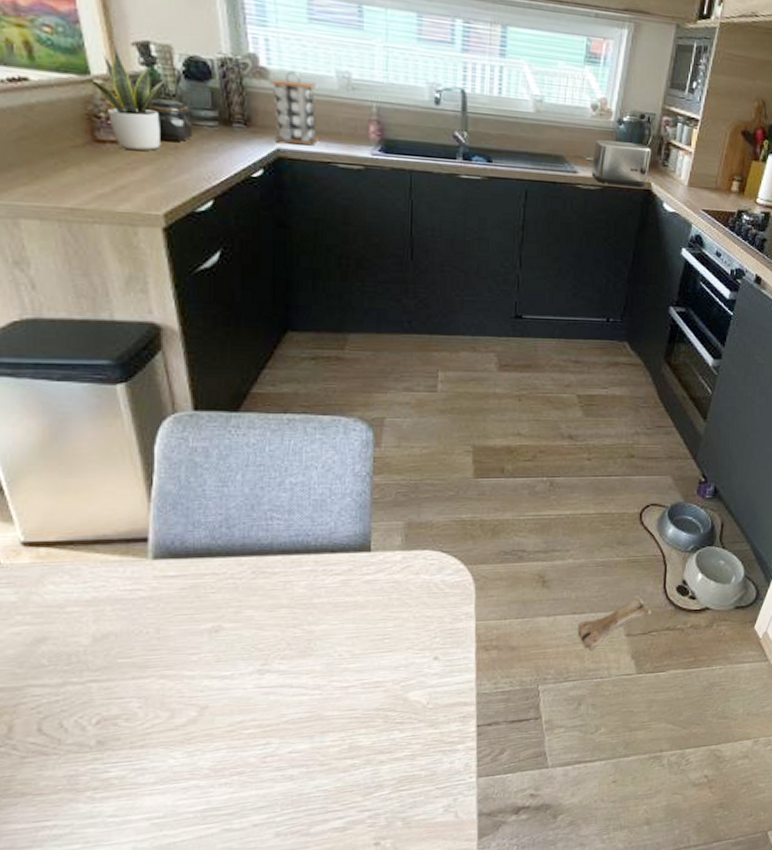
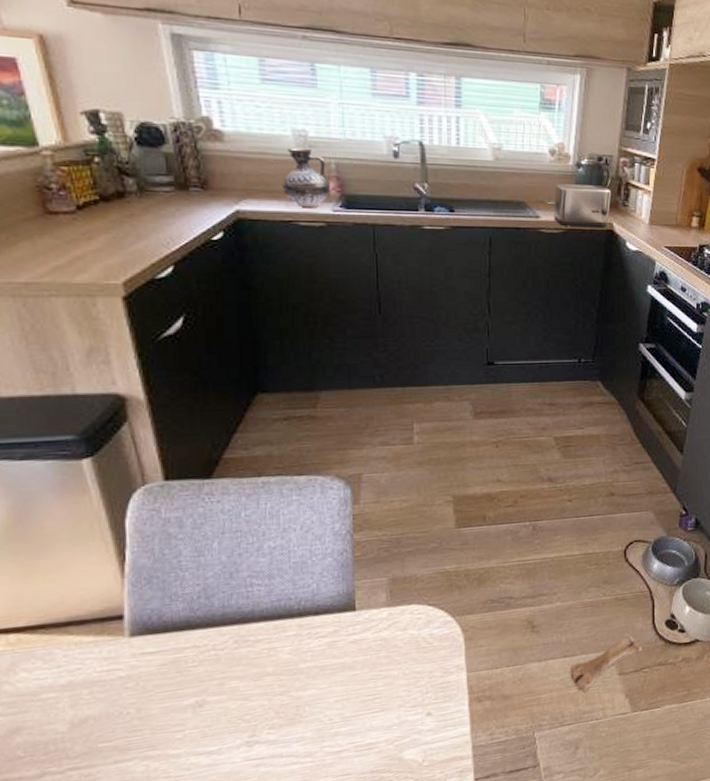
potted plant: present [87,48,166,152] -> none [35,118,118,221]
jar: present [146,98,193,142] -> none [98,167,149,210]
spice rack: present [270,70,320,146] -> none [225,132,280,205]
ceramic jug: none [323,88,370,151] -> present [282,146,330,208]

